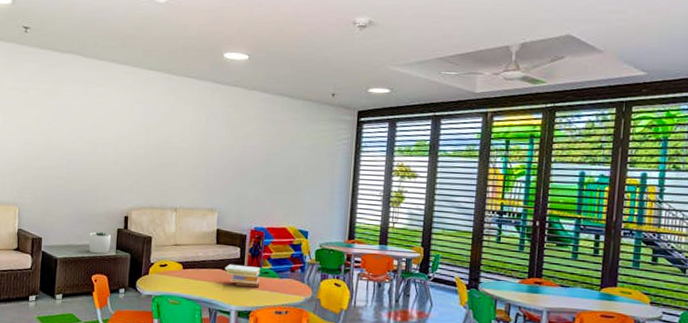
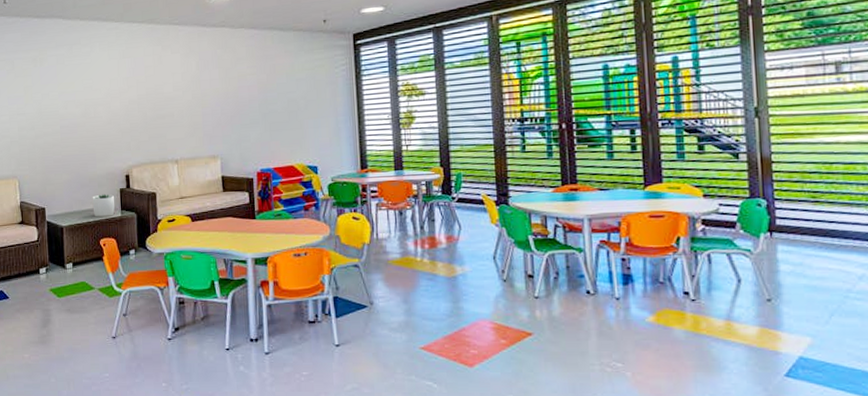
books: present [225,264,260,288] -> none [235,210,273,233]

